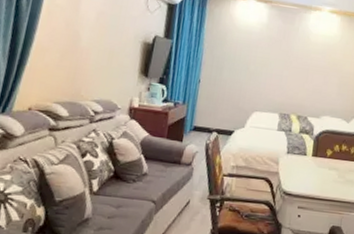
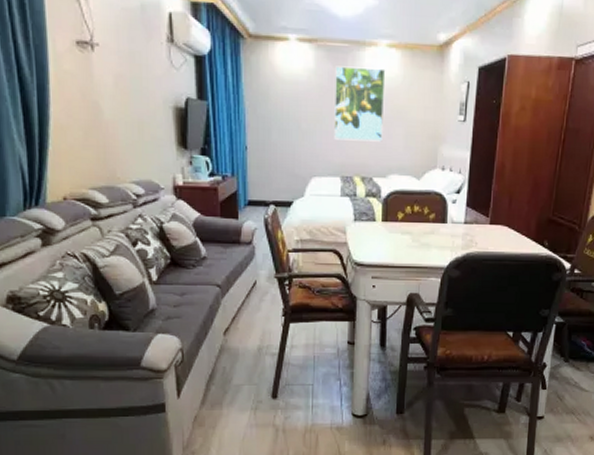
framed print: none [277,23,327,88] -> present [334,66,386,142]

